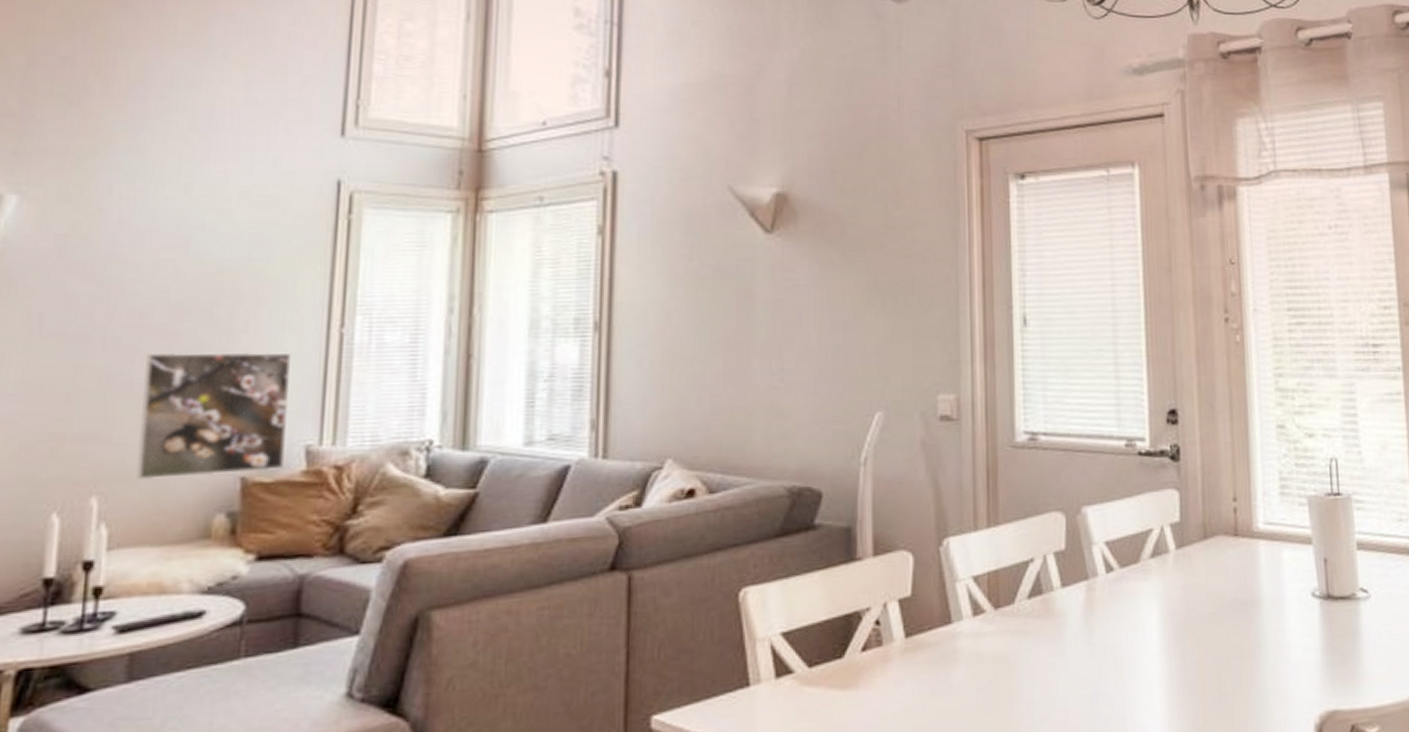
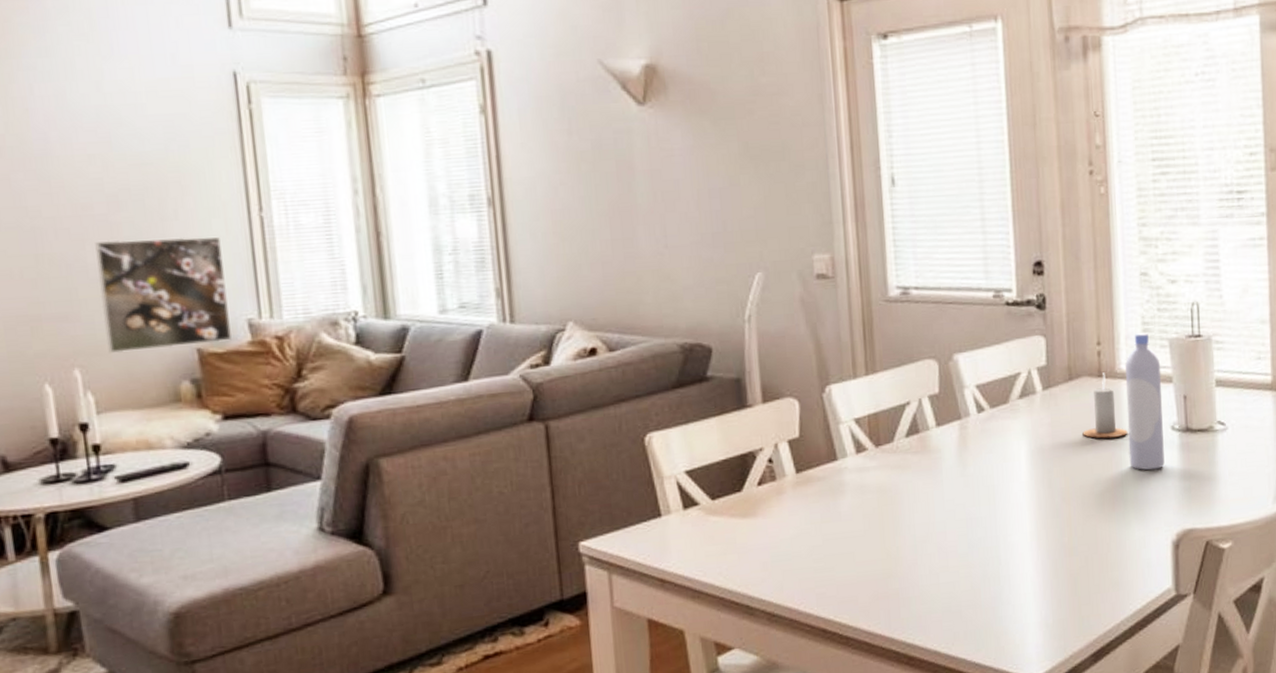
candle: none [1218,531,1266,605] -> present [1082,372,1128,439]
bottle: none [1263,489,1305,642] -> present [1125,333,1165,471]

